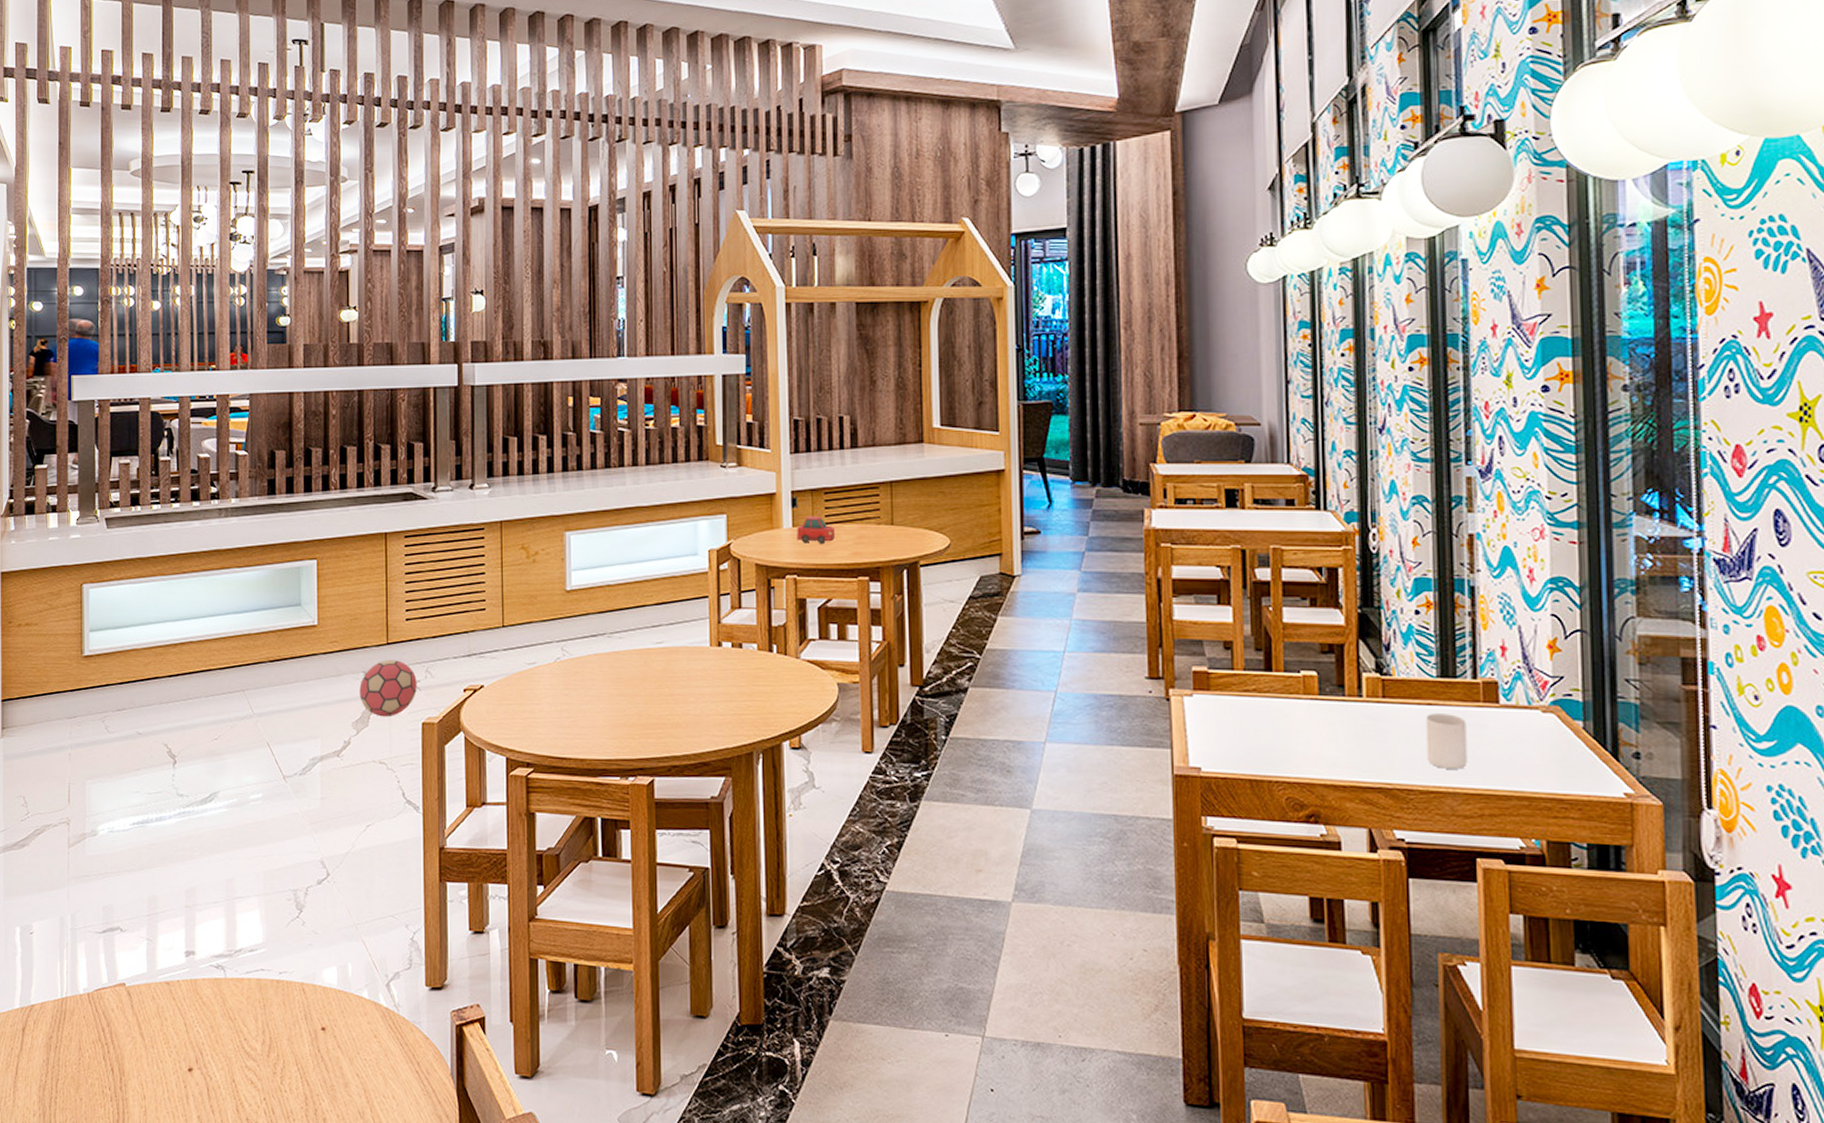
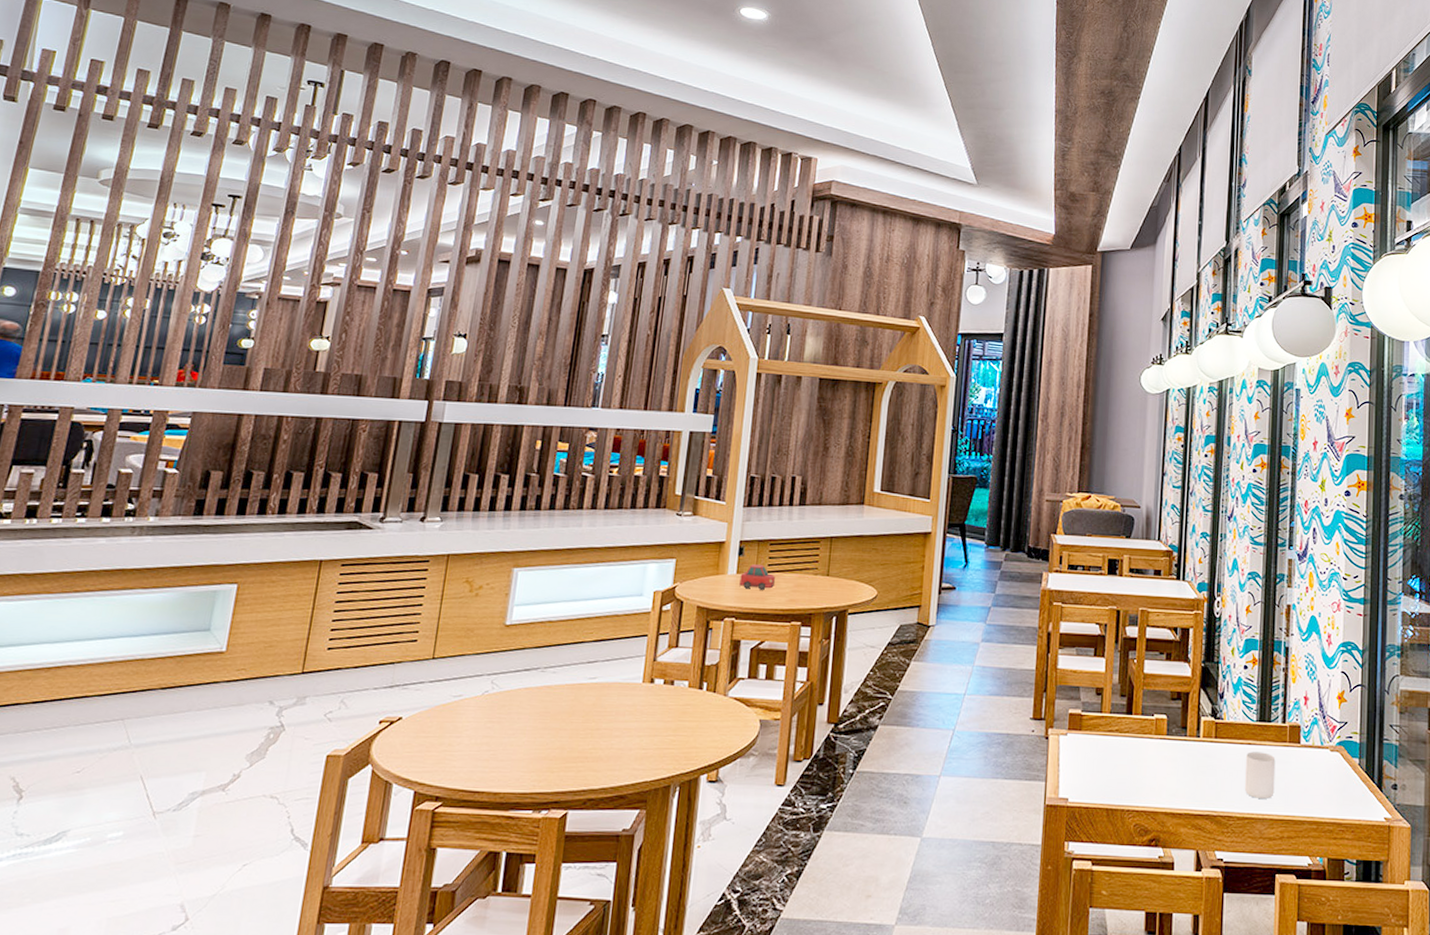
toy ball: present [359,660,417,717] -> none [260,689,329,749]

